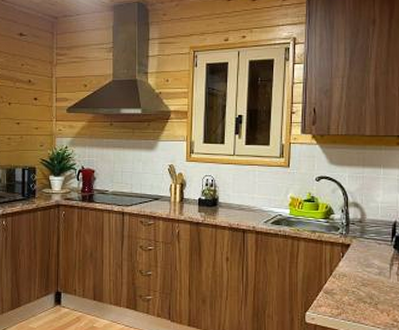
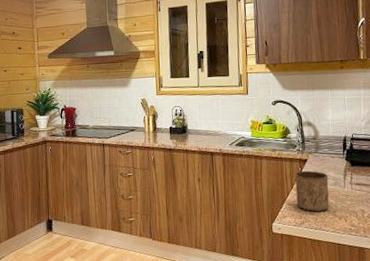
cup: none [335,256,372,302] -> present [294,170,330,211]

